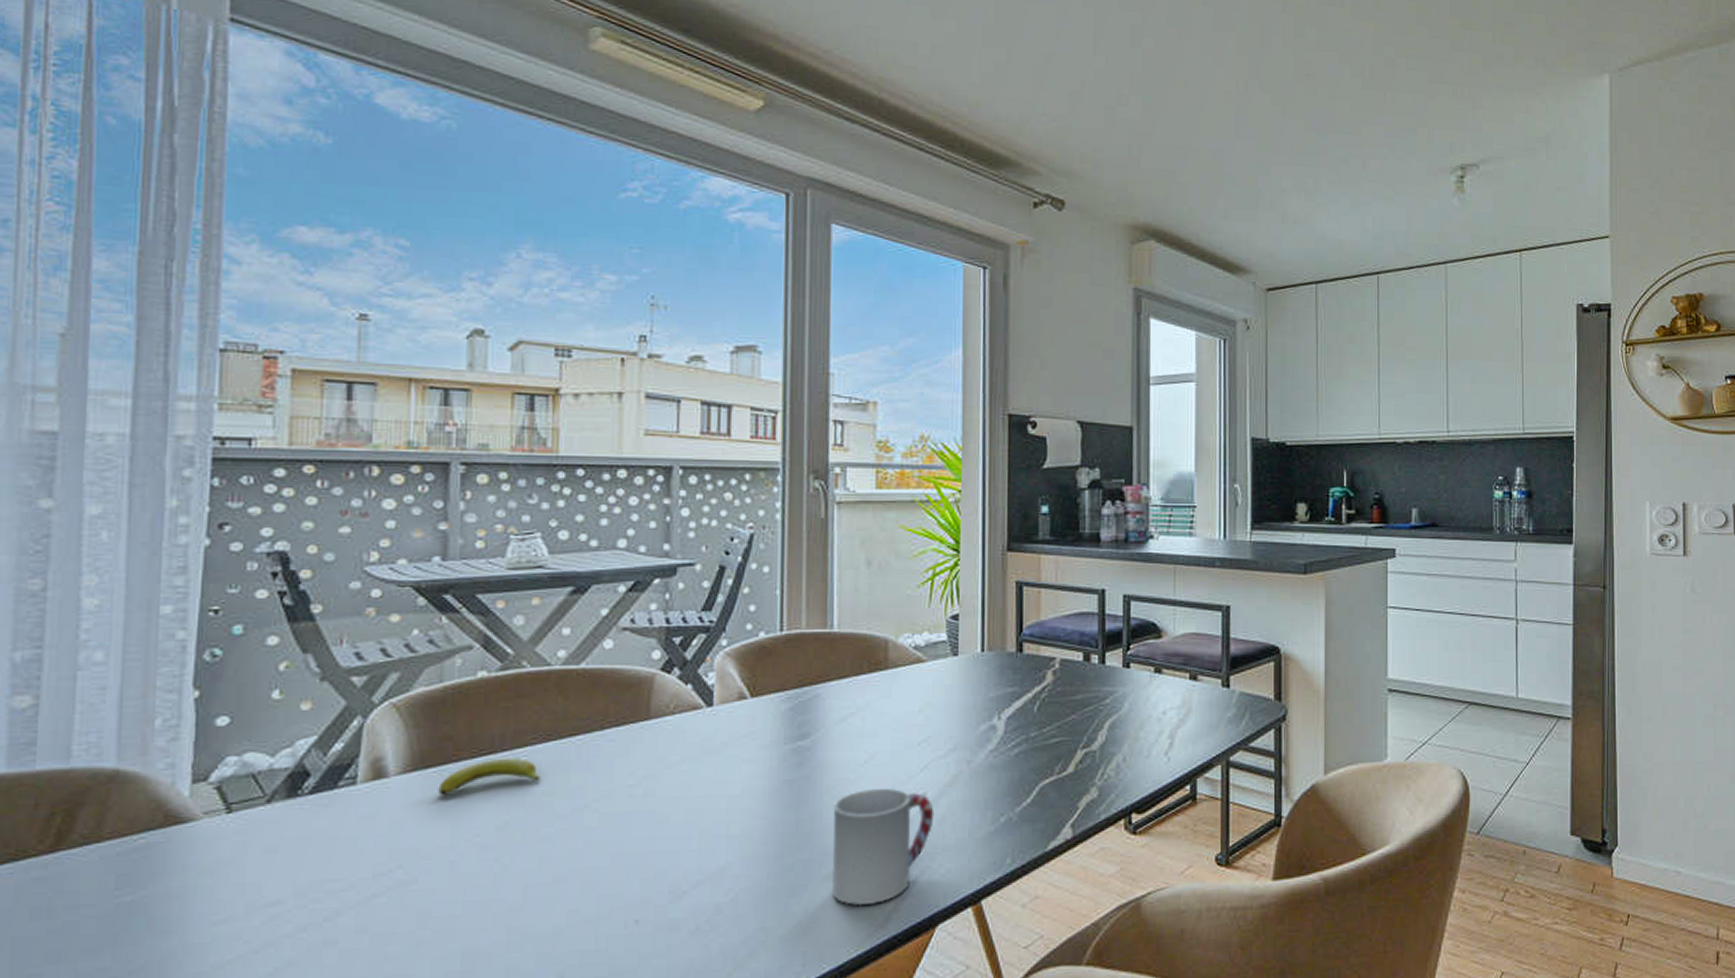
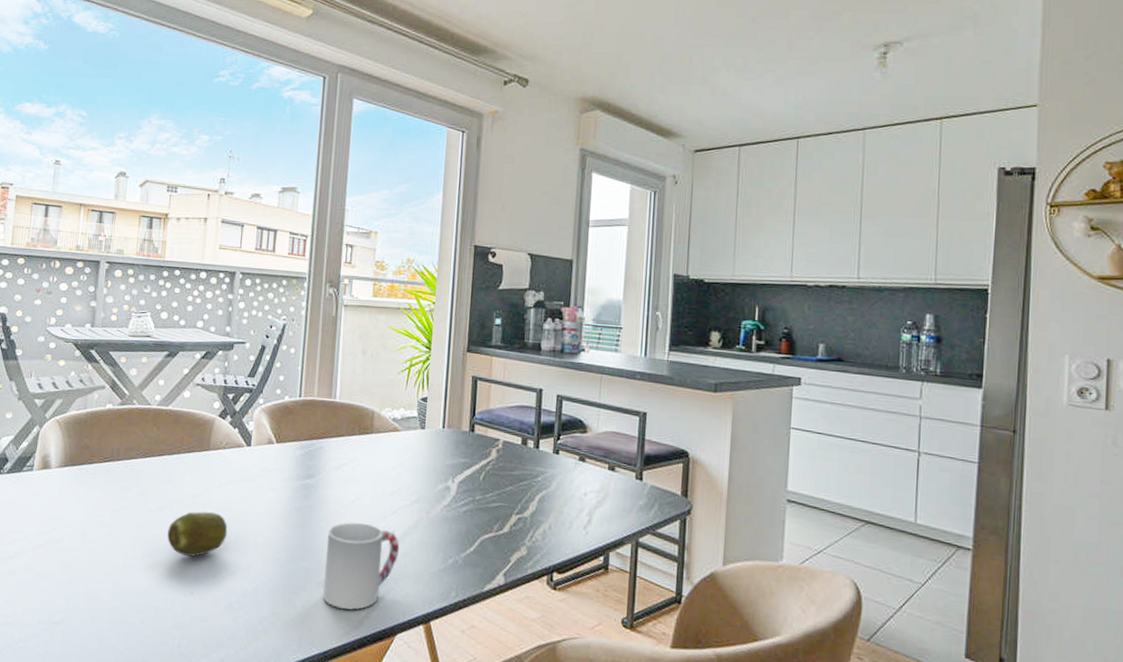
banana: present [438,757,541,796] -> none [78,465,140,486]
fruit: none [592,805,686,871] -> present [167,511,228,557]

